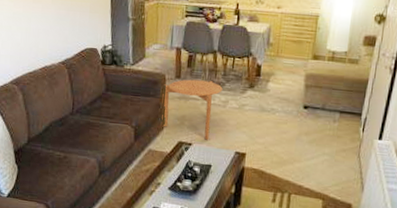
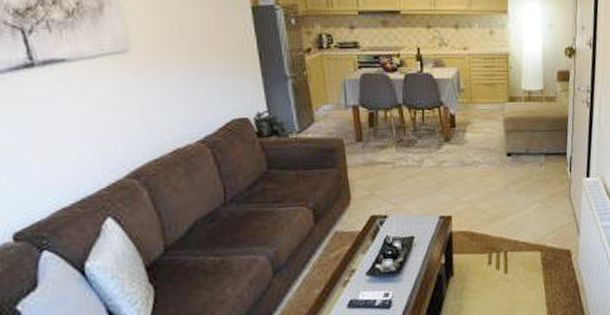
side table: present [161,79,223,140] -> none [343,140,415,209]

